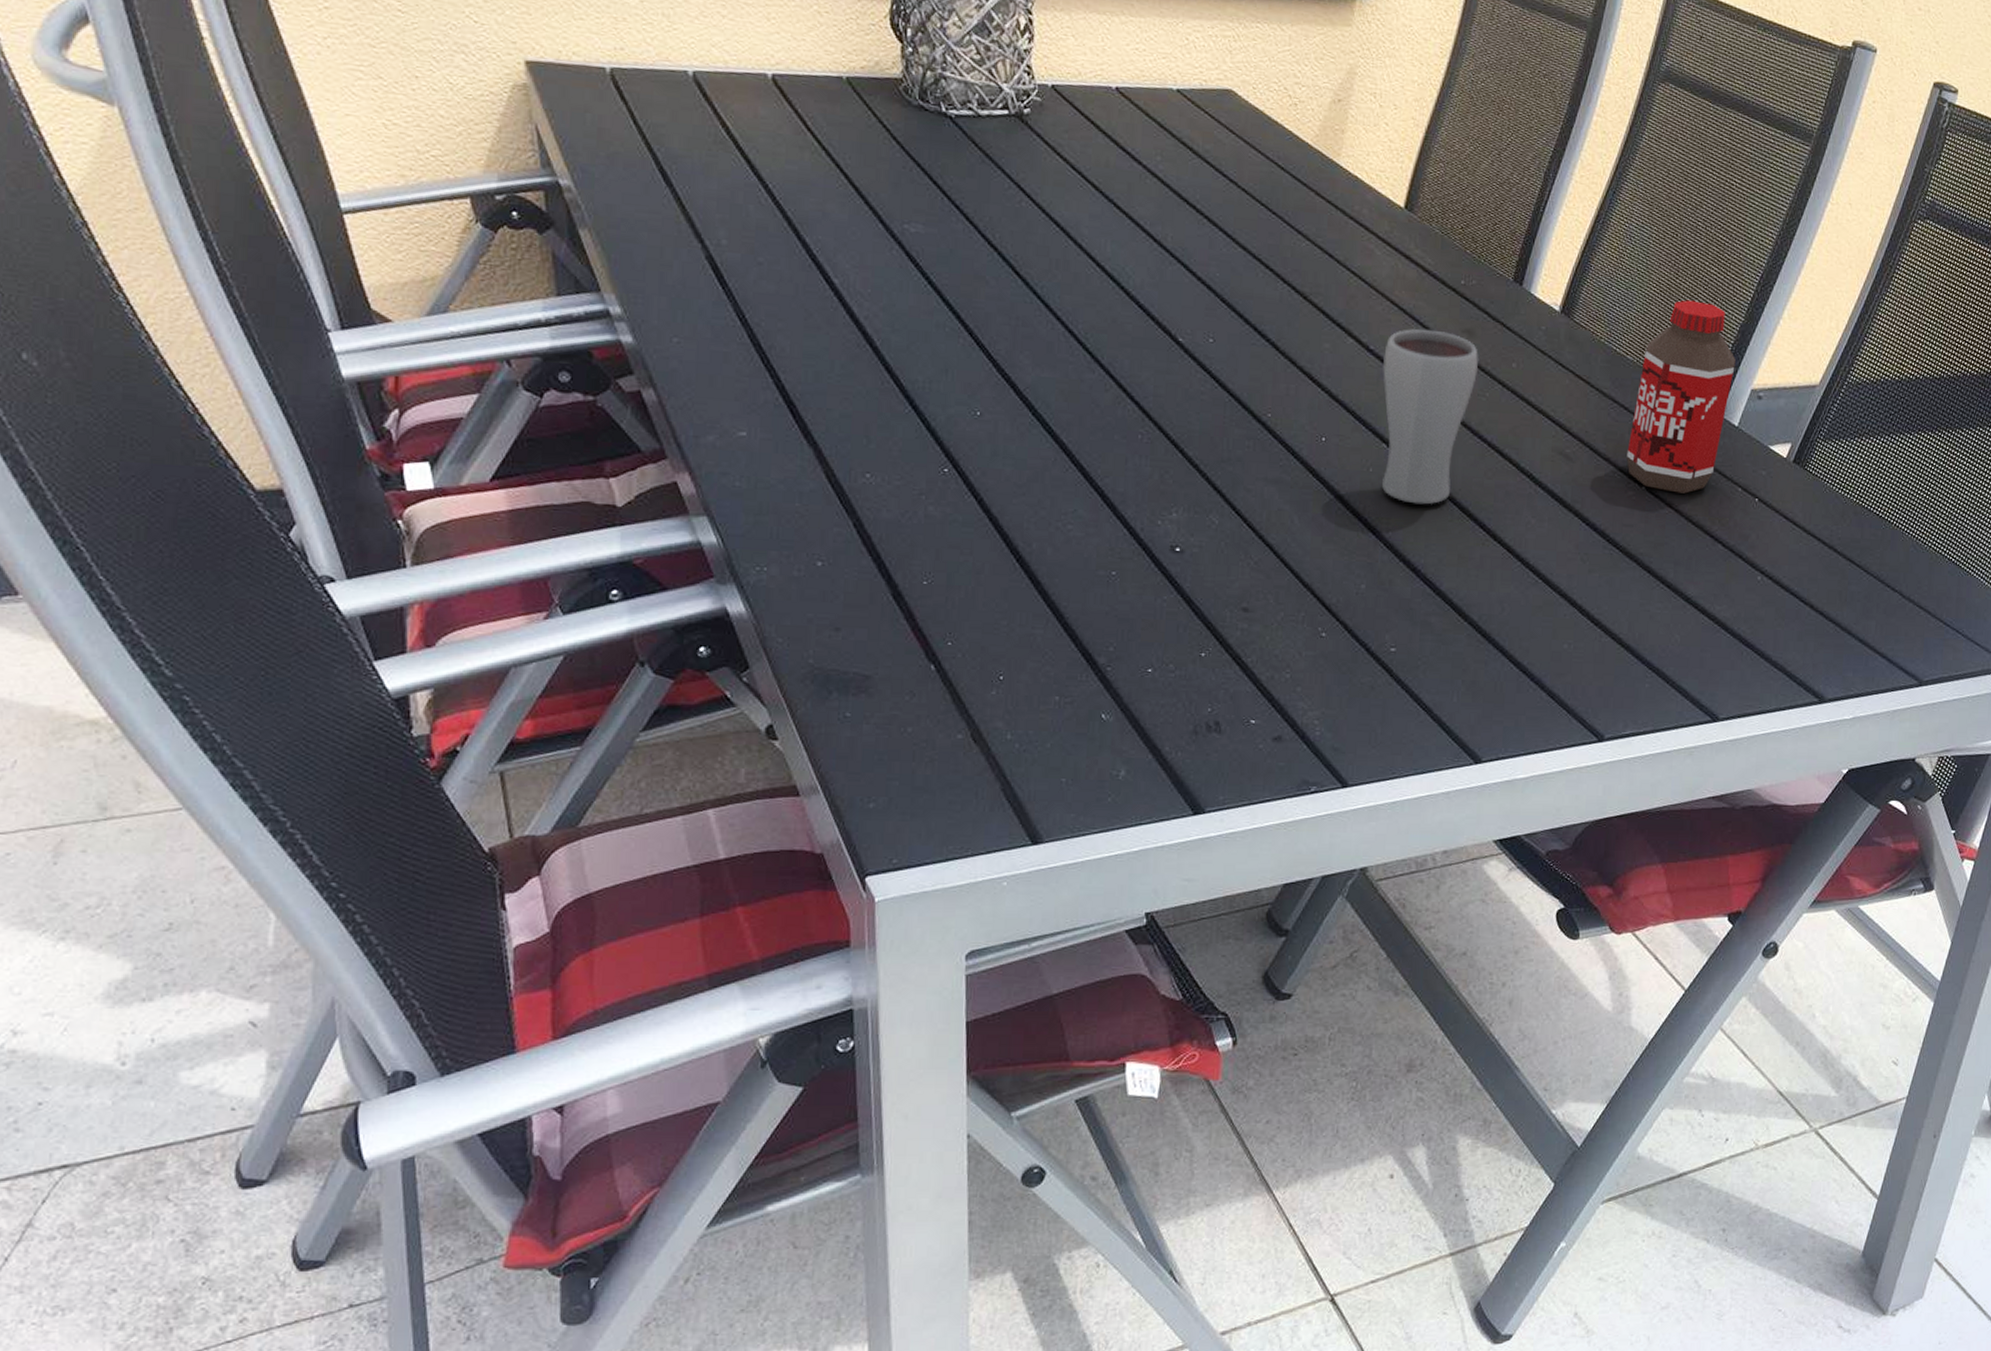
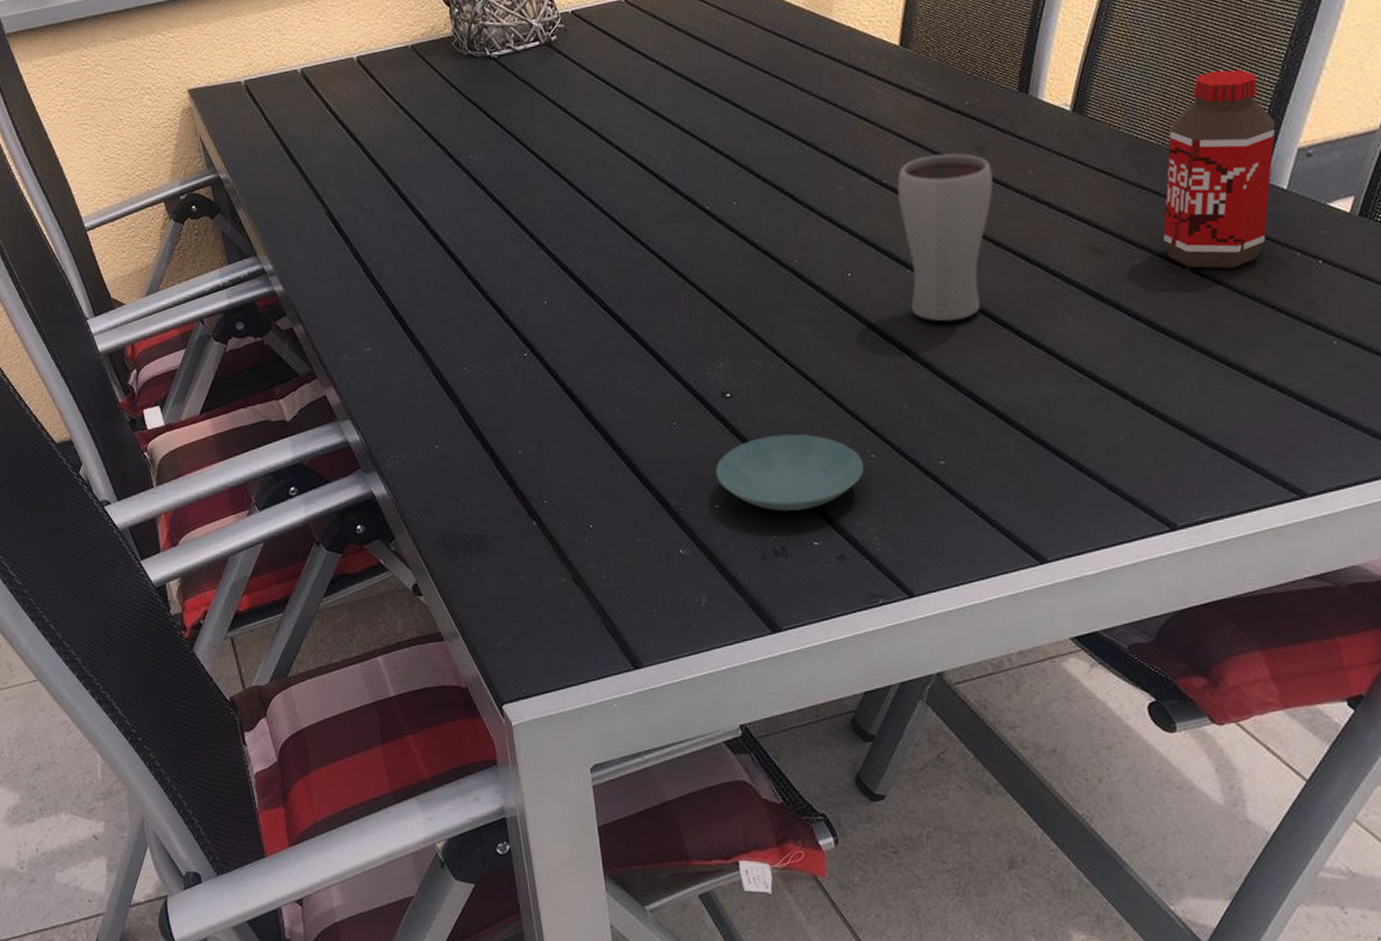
saucer: none [1153,599,1314,684] -> present [715,434,865,511]

